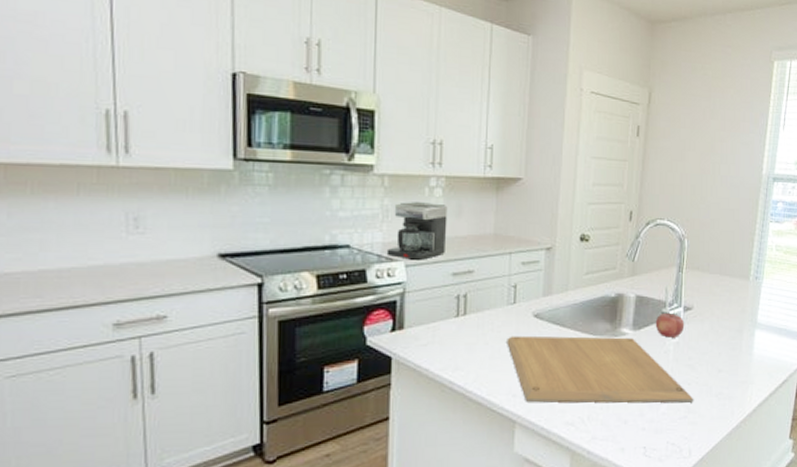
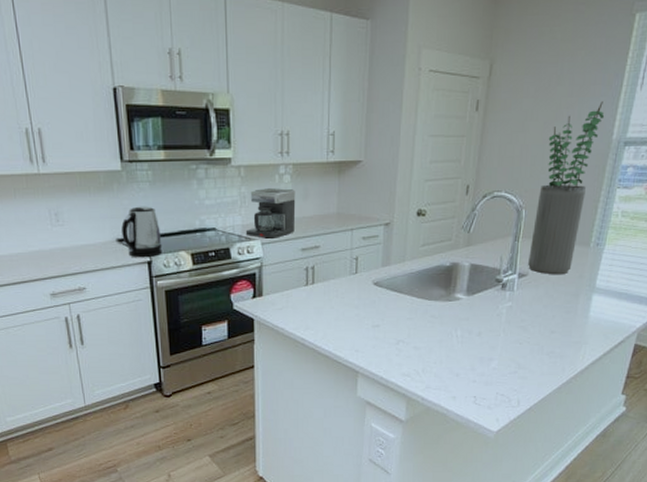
kettle: none [226,214,280,279] -> present [121,206,163,258]
chopping board: present [507,335,694,403] -> none [350,301,525,360]
fruit: present [655,312,685,338] -> none [488,279,519,302]
vase: none [693,138,754,309] -> present [528,101,605,275]

